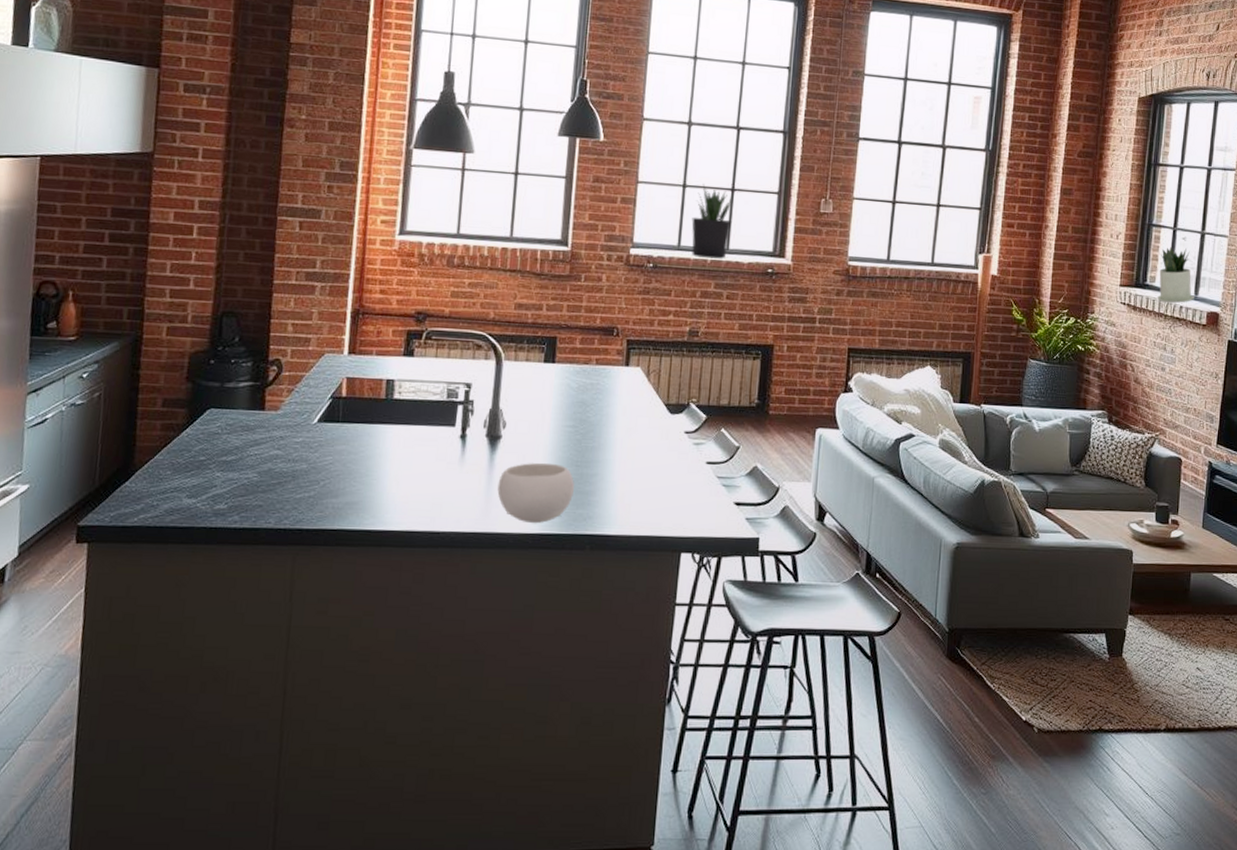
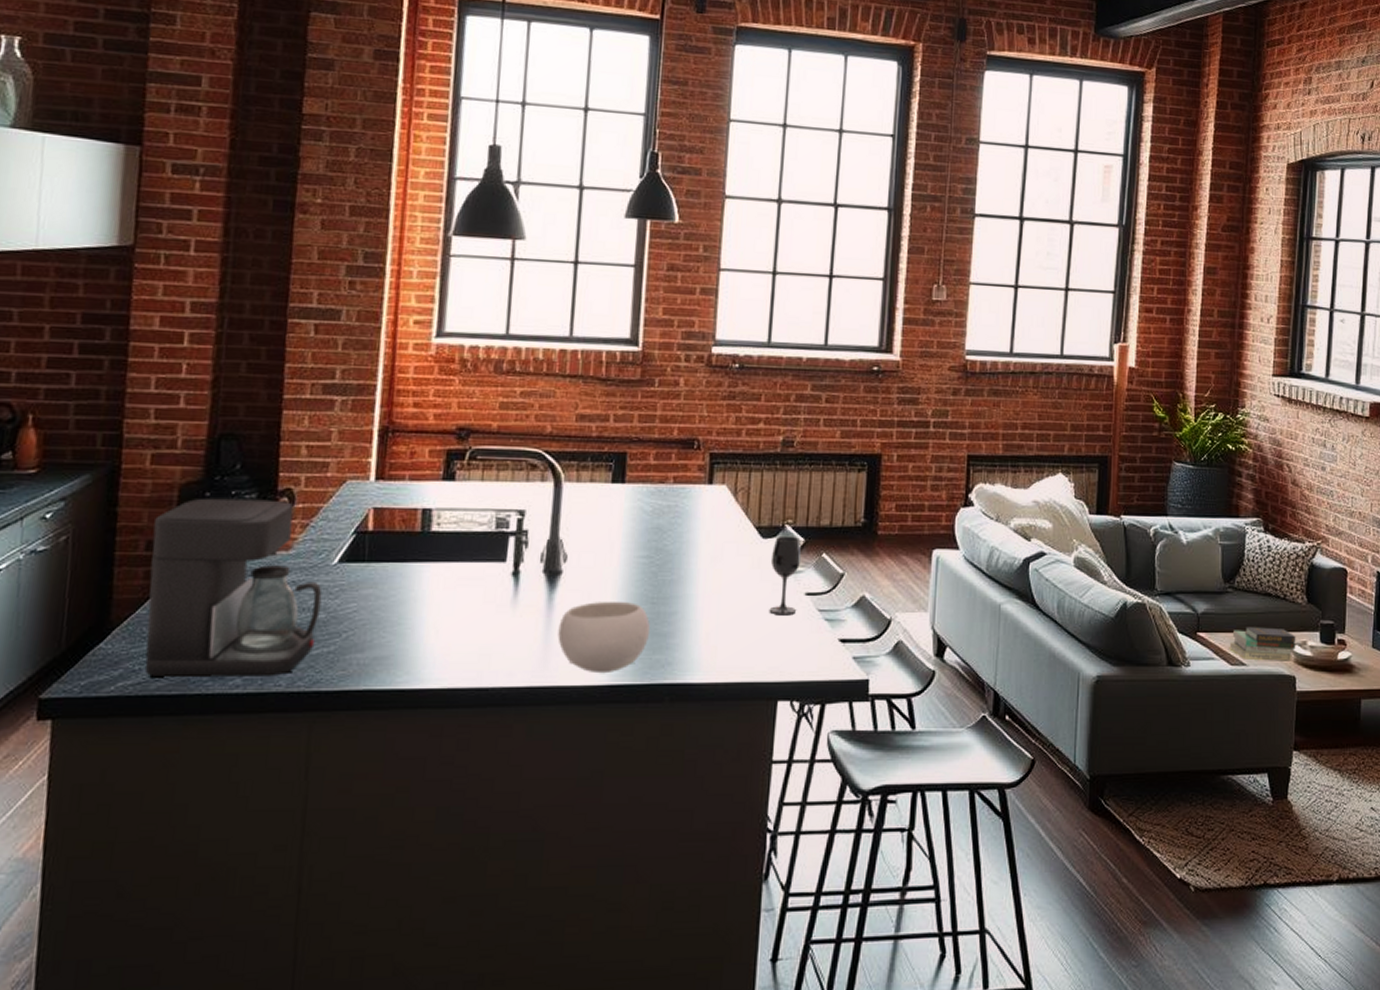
coffee maker: none [162,364,305,516] -> present [145,498,323,678]
wine glass: none [675,412,704,481] -> present [769,535,802,616]
planter: present [691,184,732,259] -> none [783,270,830,357]
books: none [1074,506,1134,537] -> present [1229,627,1296,661]
planter: present [1157,246,1194,303] -> none [1314,329,1355,394]

